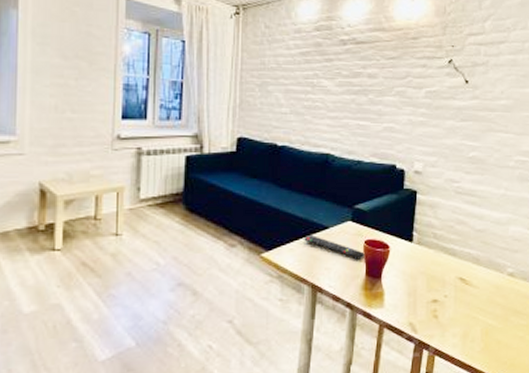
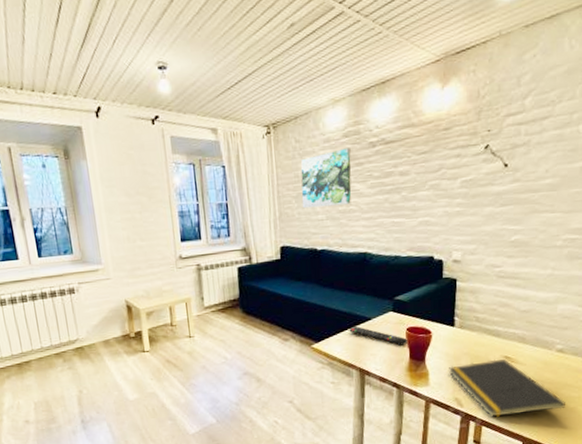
wall art: none [265,42,321,100] -> present [300,148,352,209]
notepad: none [404,280,515,346] -> present [448,359,565,417]

